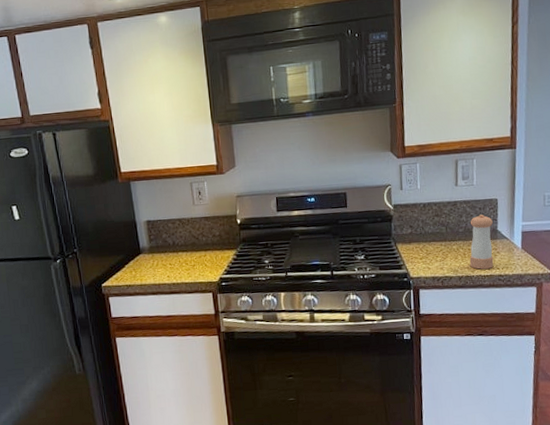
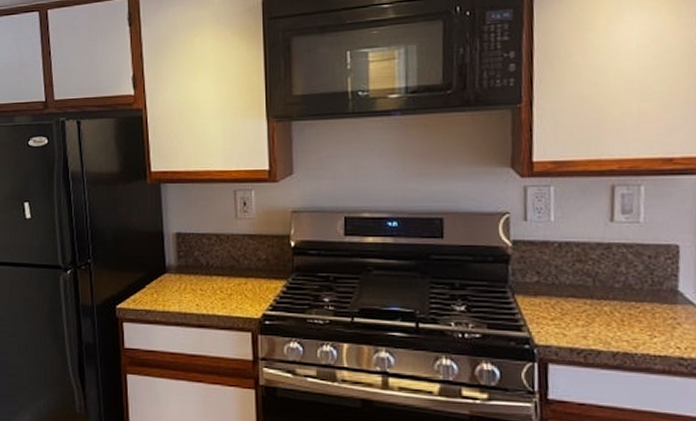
pepper shaker: present [469,214,494,270] -> none [630,266,671,346]

